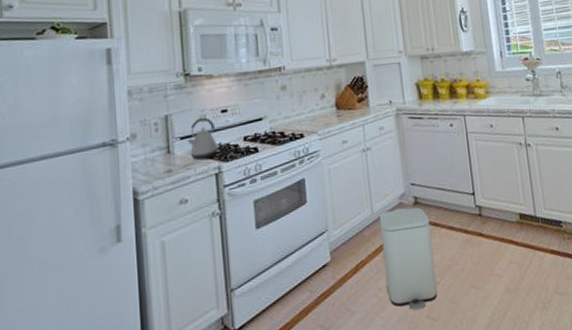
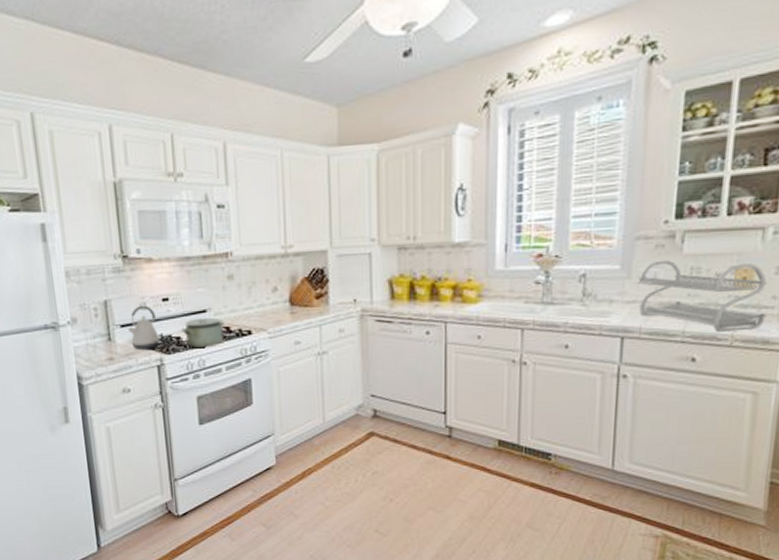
saucepan: none [239,124,279,155] -> present [181,317,224,349]
pedal bin: present [379,207,438,310] -> none [331,420,390,522]

